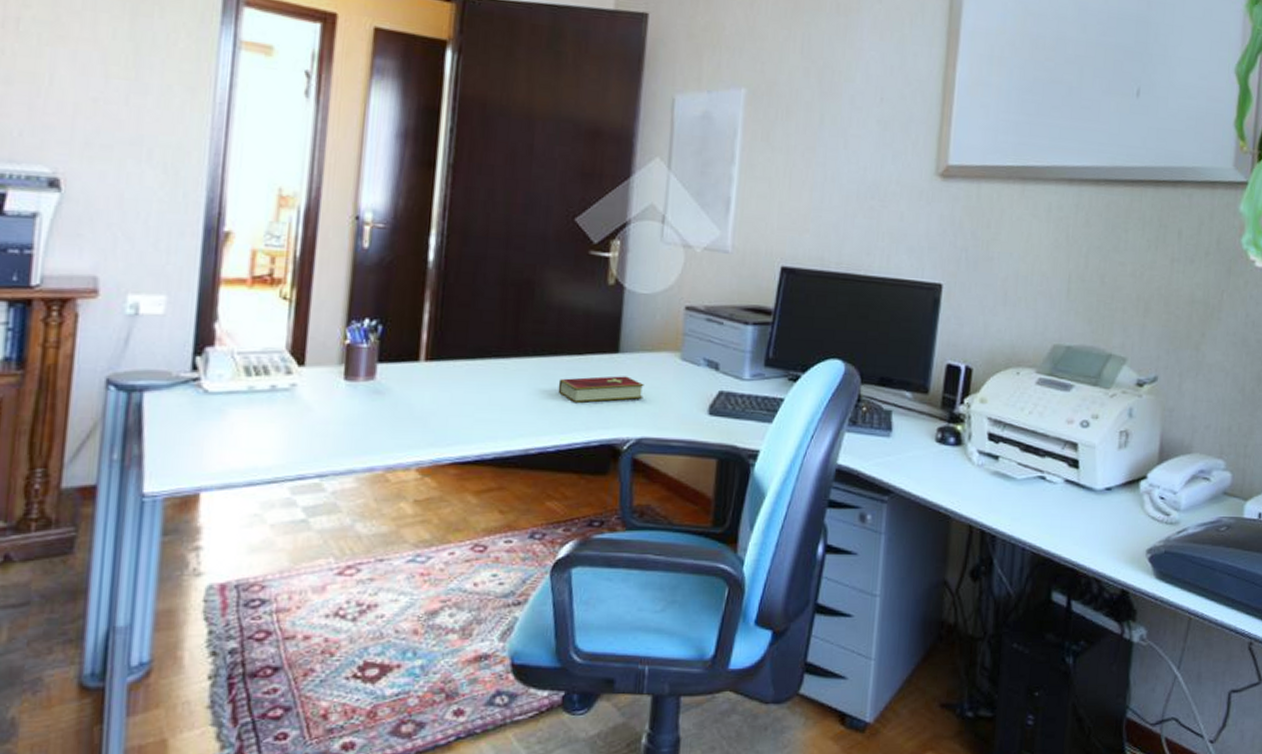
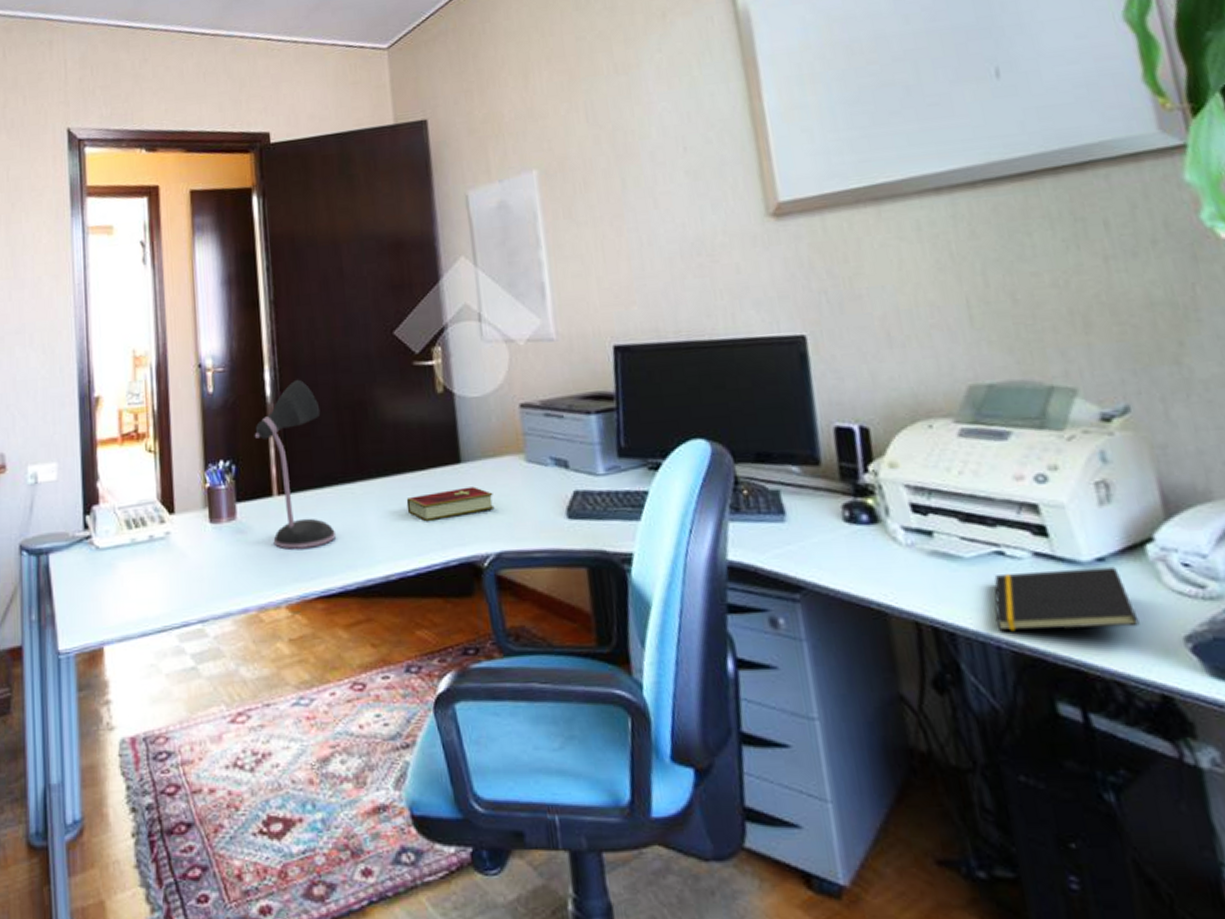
desk lamp: none [408,249,485,416] -> present [254,379,335,549]
notepad: none [1026,493,1122,540] -> present [994,566,1140,631]

